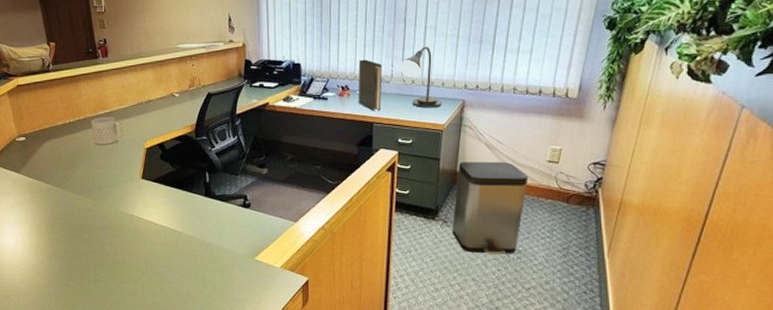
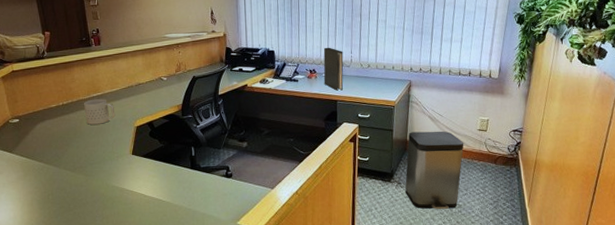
desk lamp: present [400,46,442,108] -> none [357,36,393,88]

